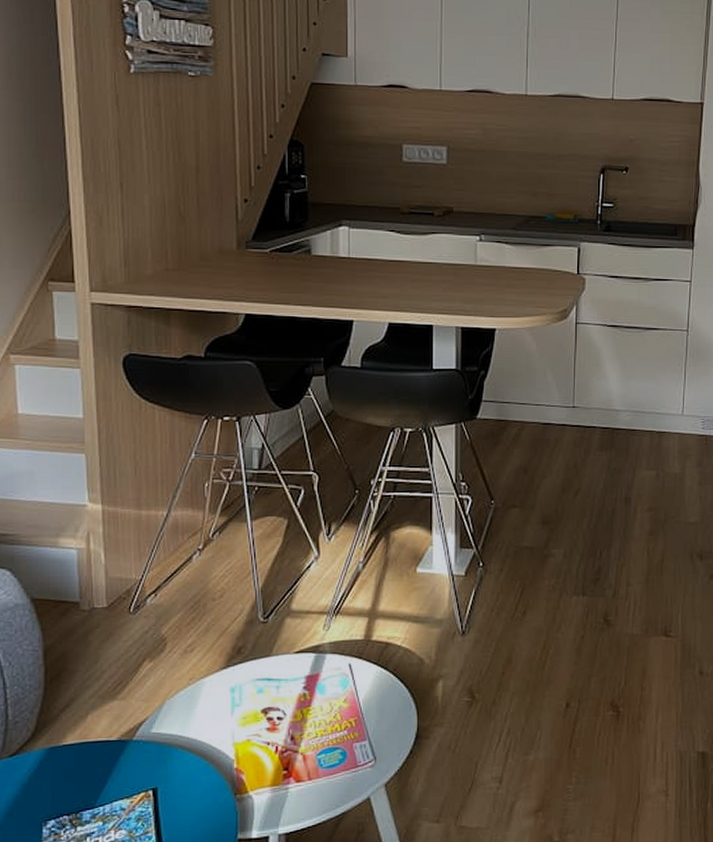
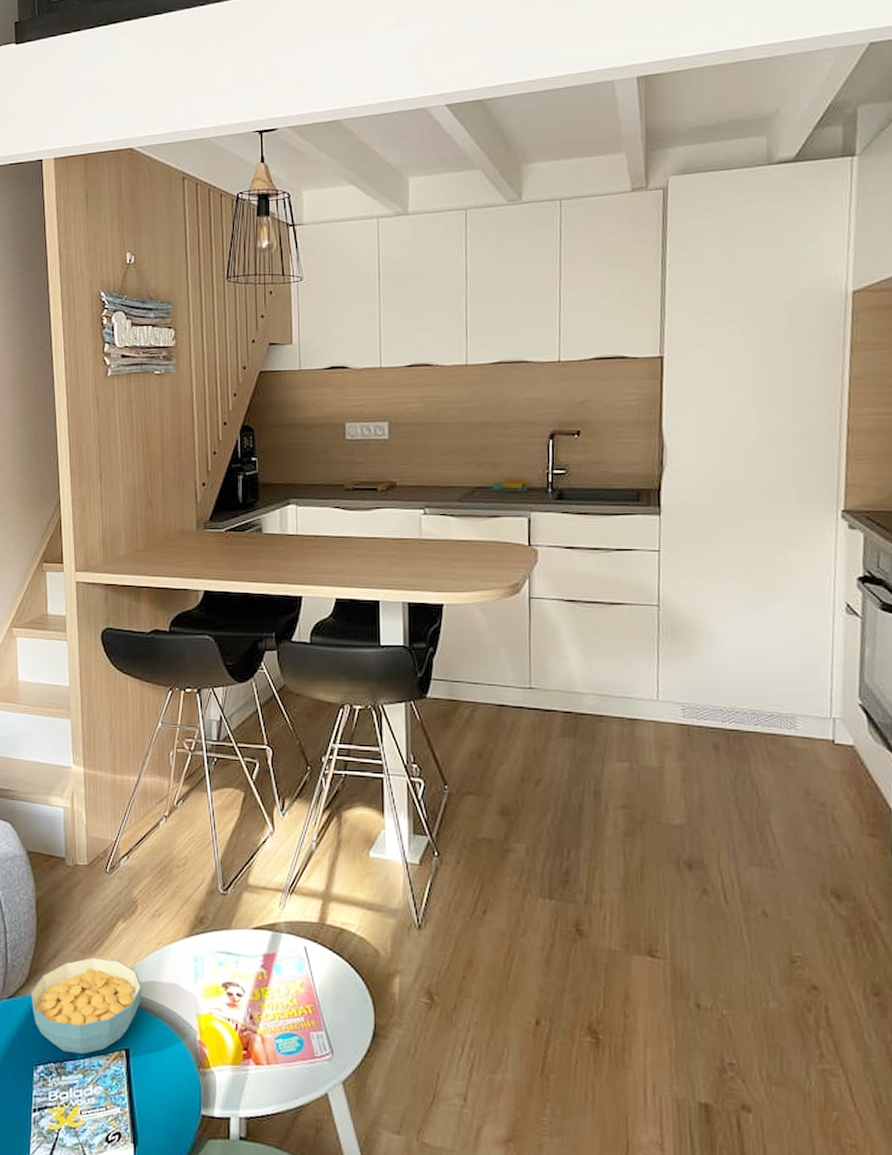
cereal bowl: none [38,701,173,802] -> present [30,957,143,1054]

